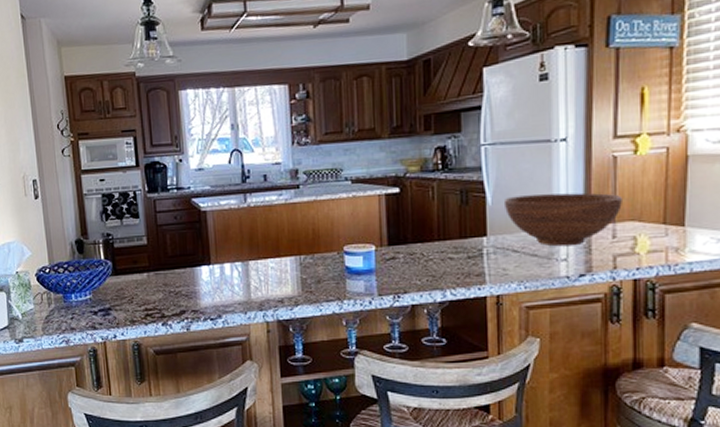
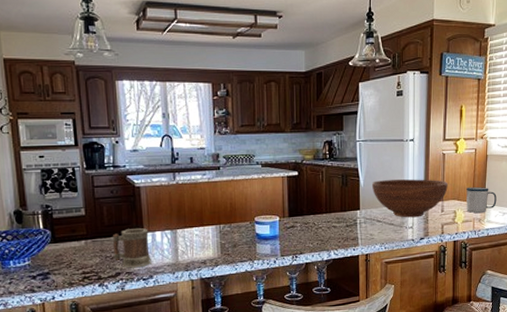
mug: none [176,259,220,306] -> present [112,228,152,268]
mug: none [653,201,706,240] -> present [466,186,497,214]

